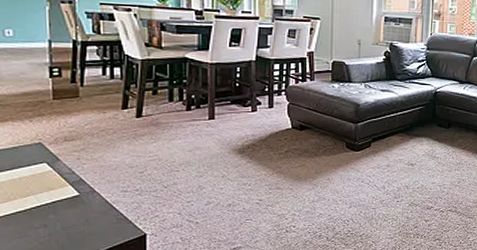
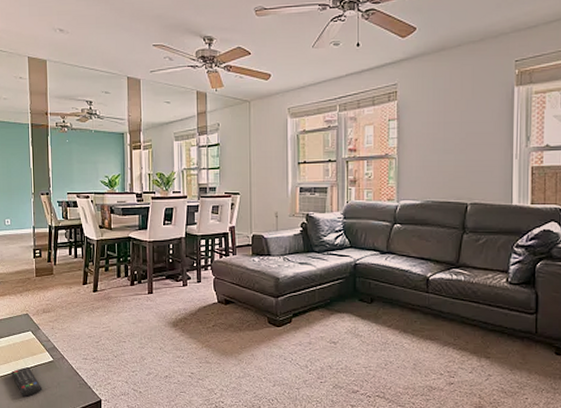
remote control: none [15,203,64,238] -> present [11,366,43,397]

